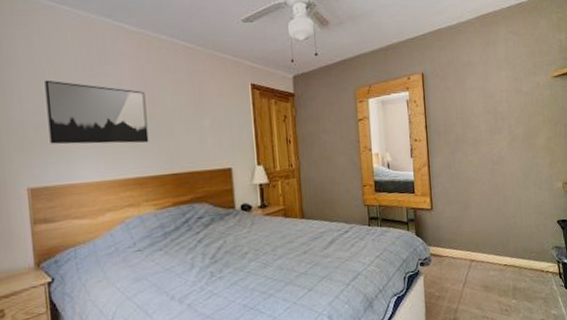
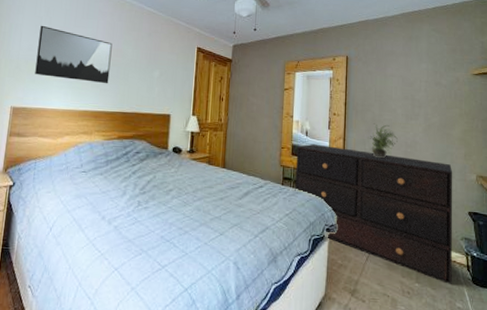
dresser: none [379,174,546,295] -> present [295,143,453,284]
potted plant: none [453,143,484,181] -> present [368,122,398,159]

